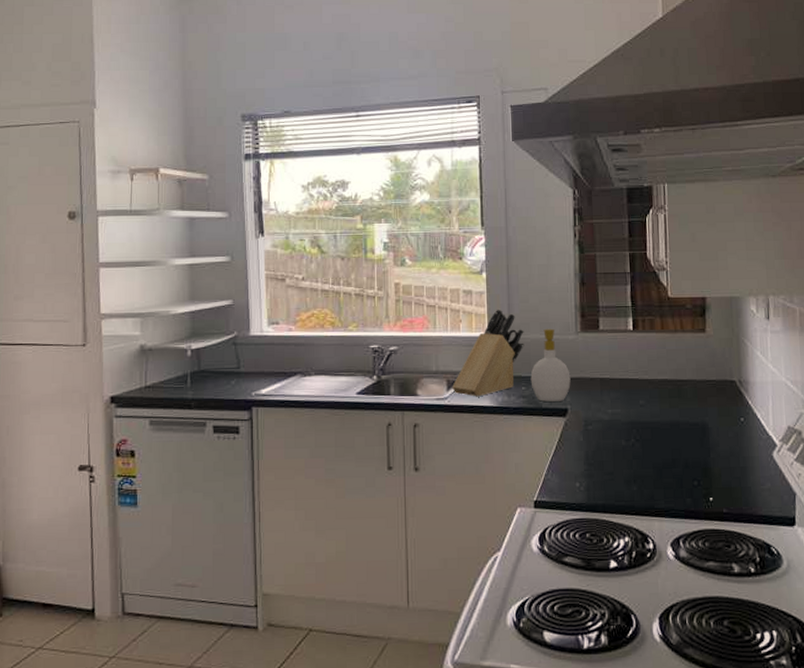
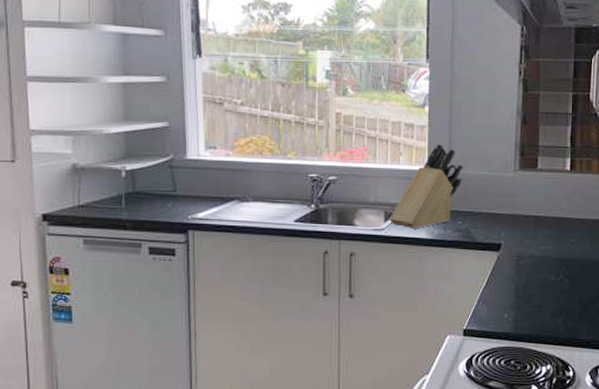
soap bottle: present [530,328,571,402] -> none [467,165,506,236]

